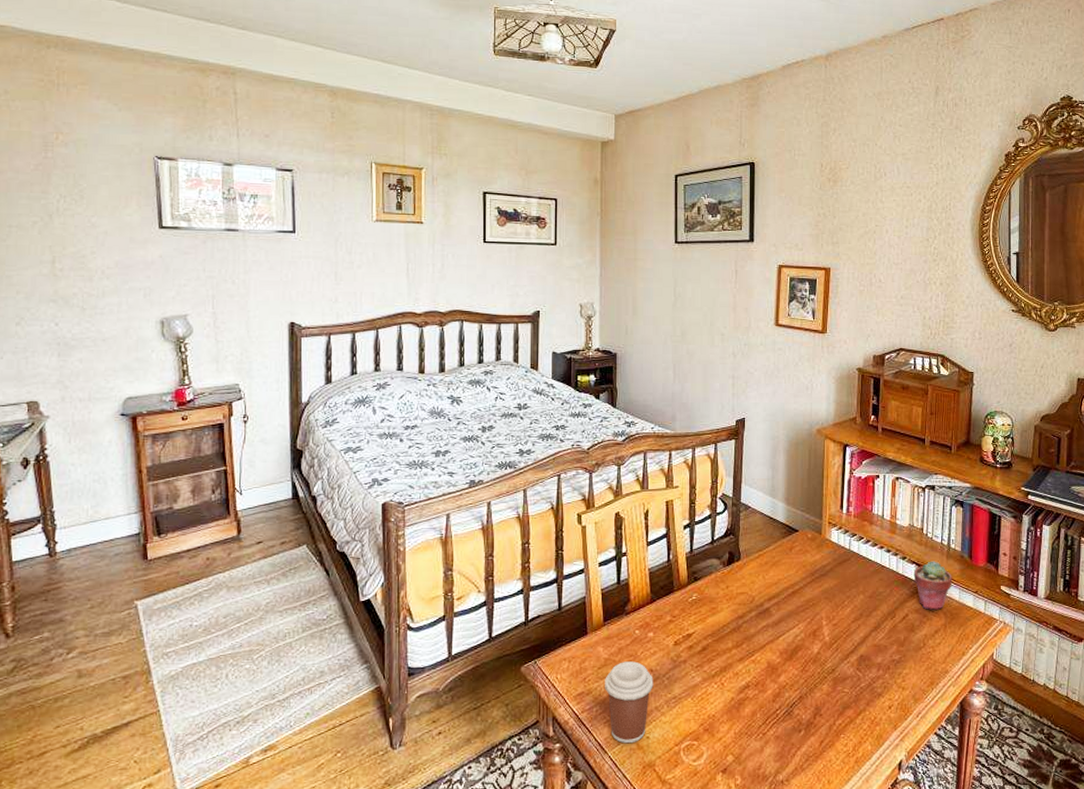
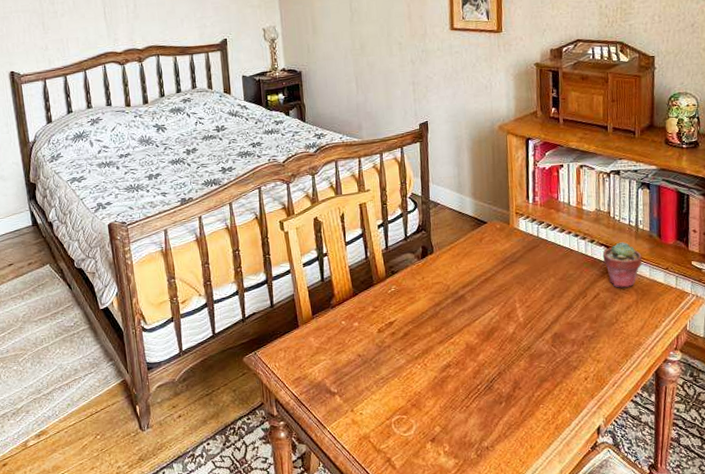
coffee cup: present [605,661,654,744] -> none [318,348,362,420]

